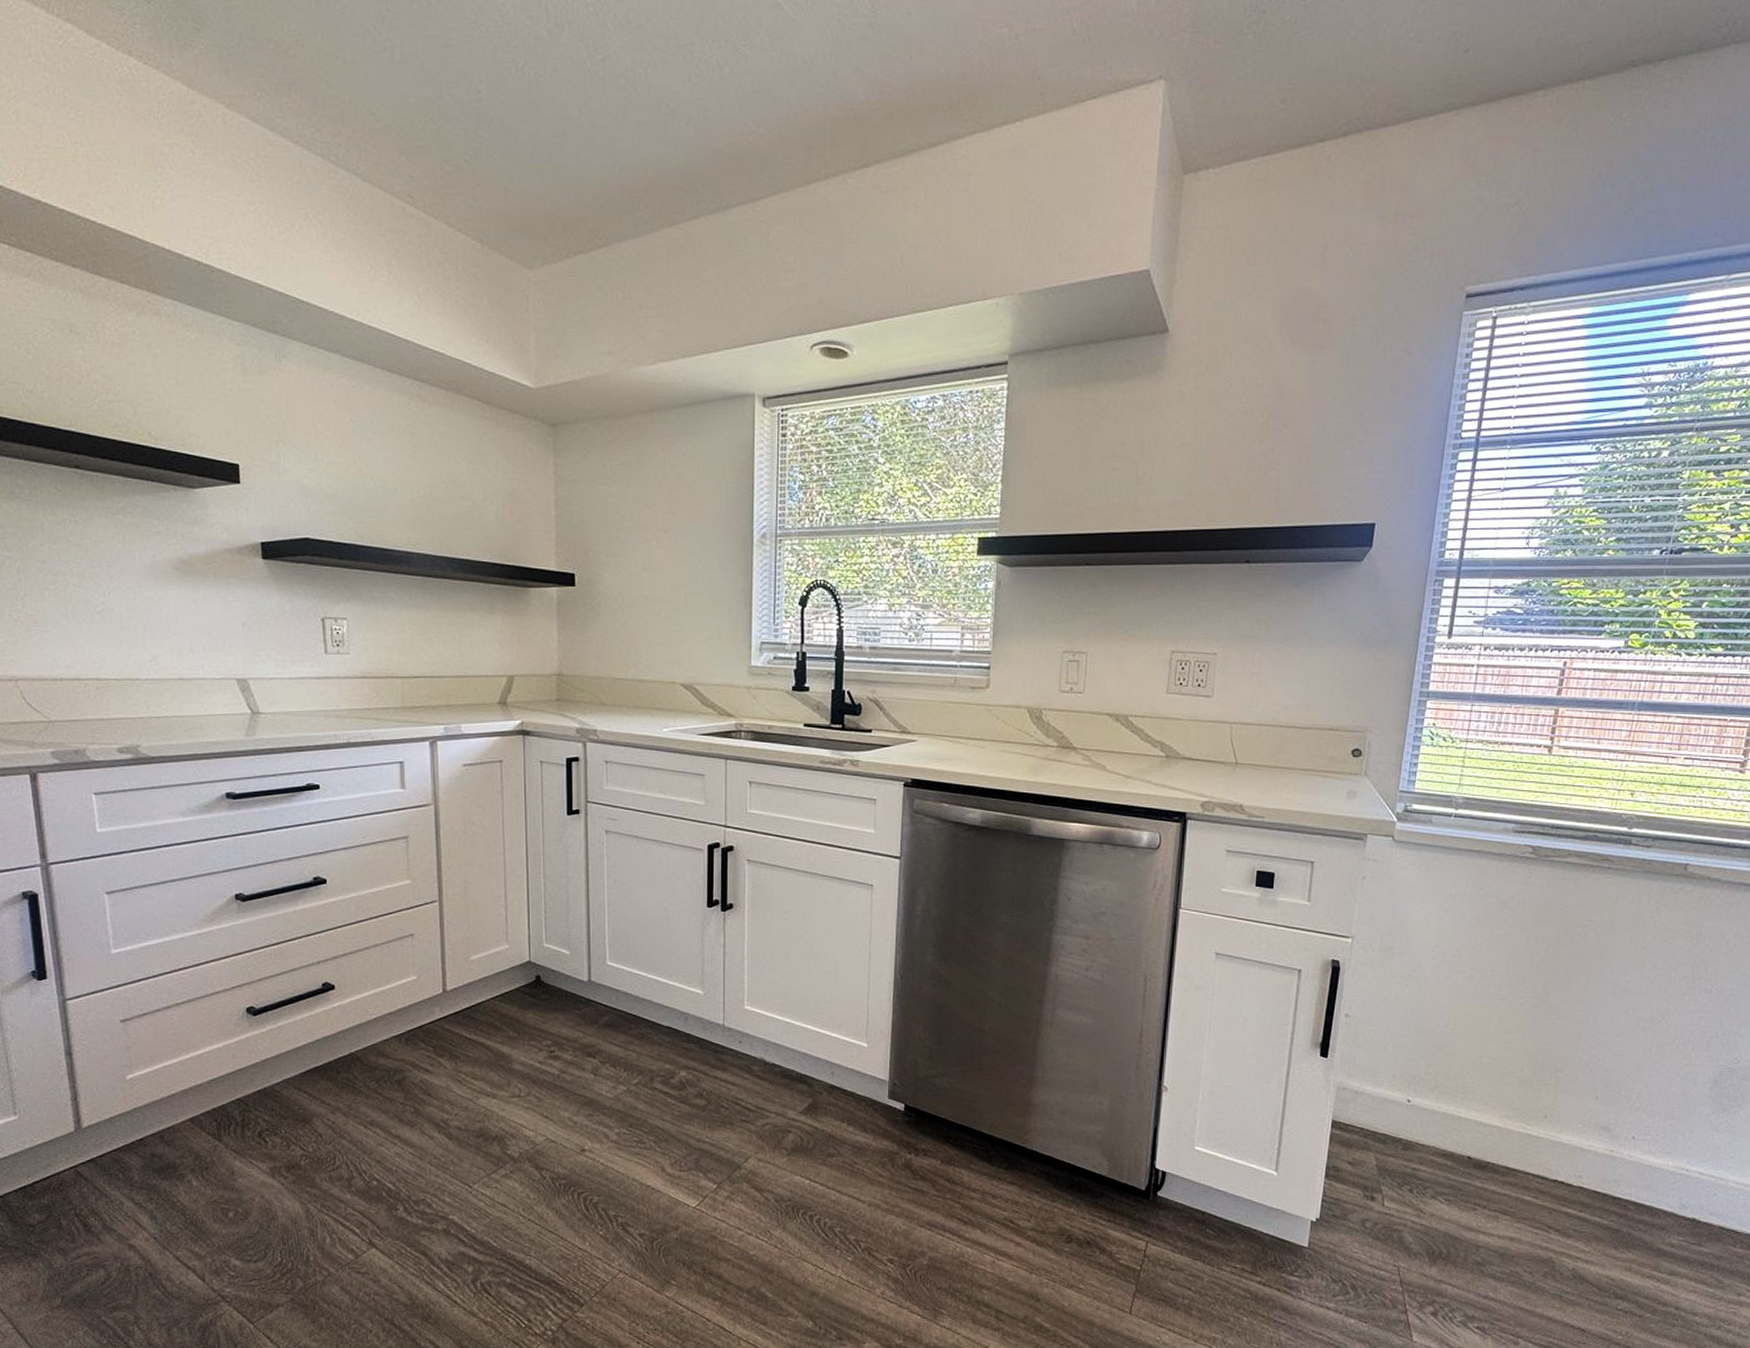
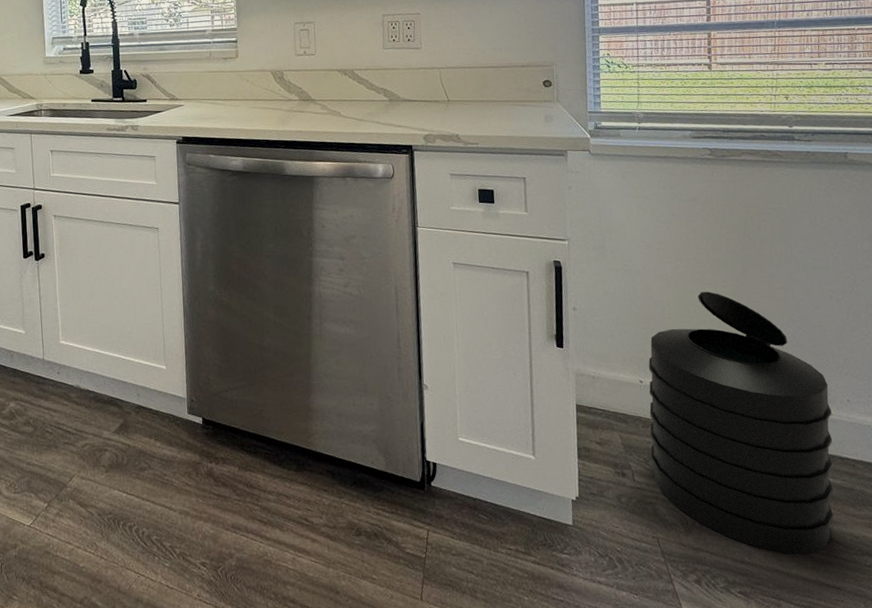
trash can: none [1405,1008,1615,1294] -> present [648,291,834,555]

